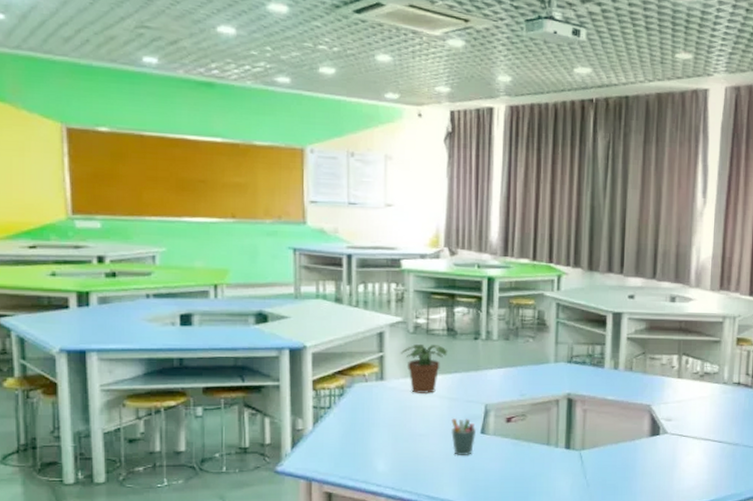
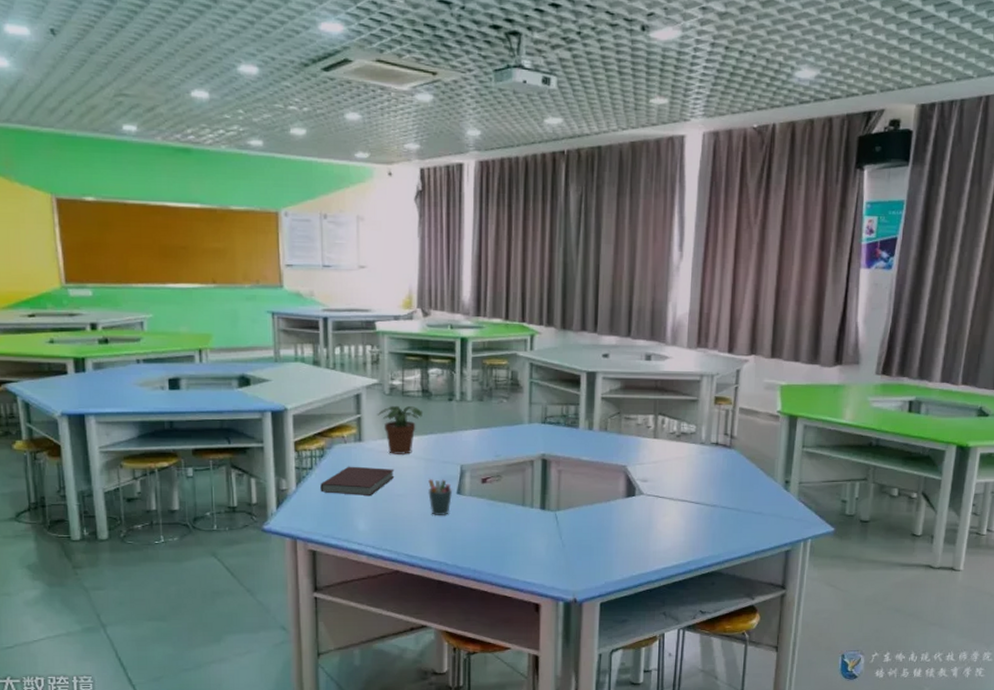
notebook: none [339,405,417,435] -> present [320,466,395,495]

